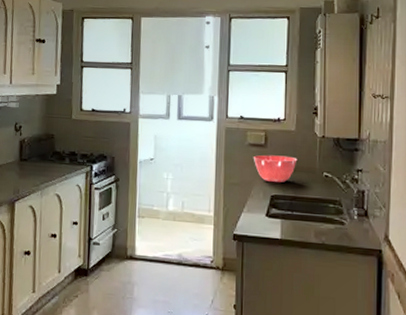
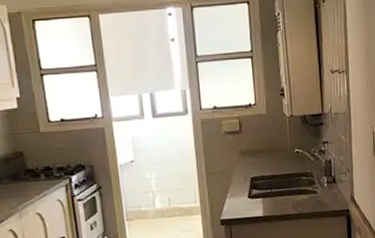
mixing bowl: present [253,154,298,183] -> none [230,138,271,166]

